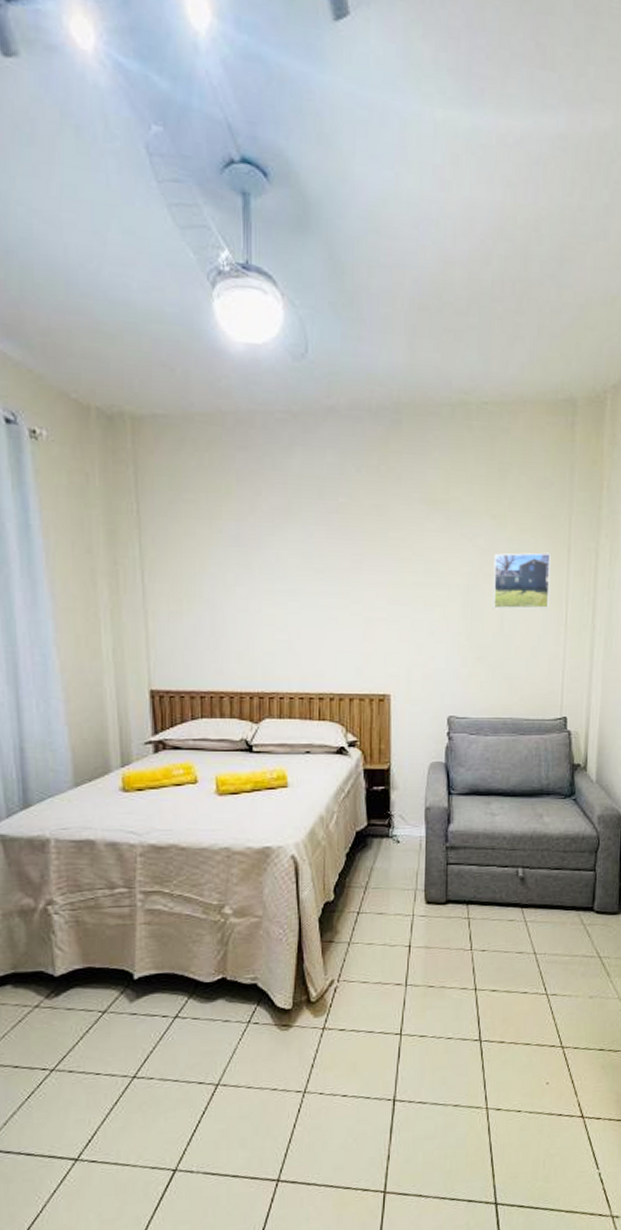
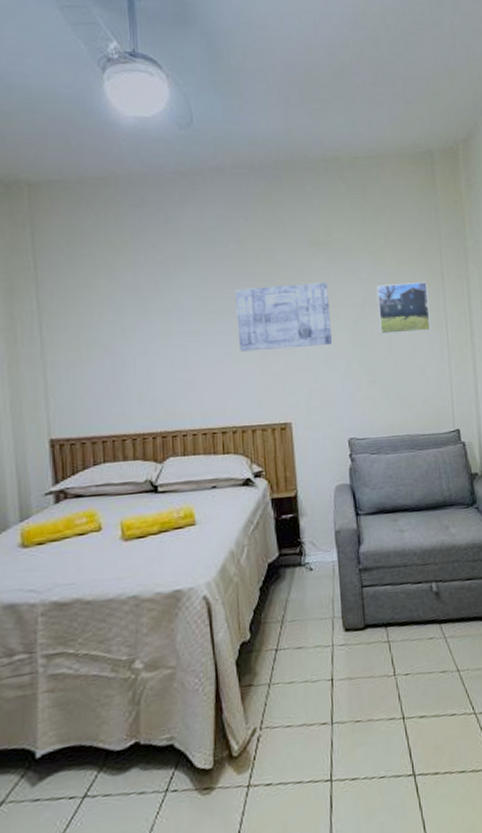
wall art: none [341,546,441,617] -> present [235,283,333,352]

